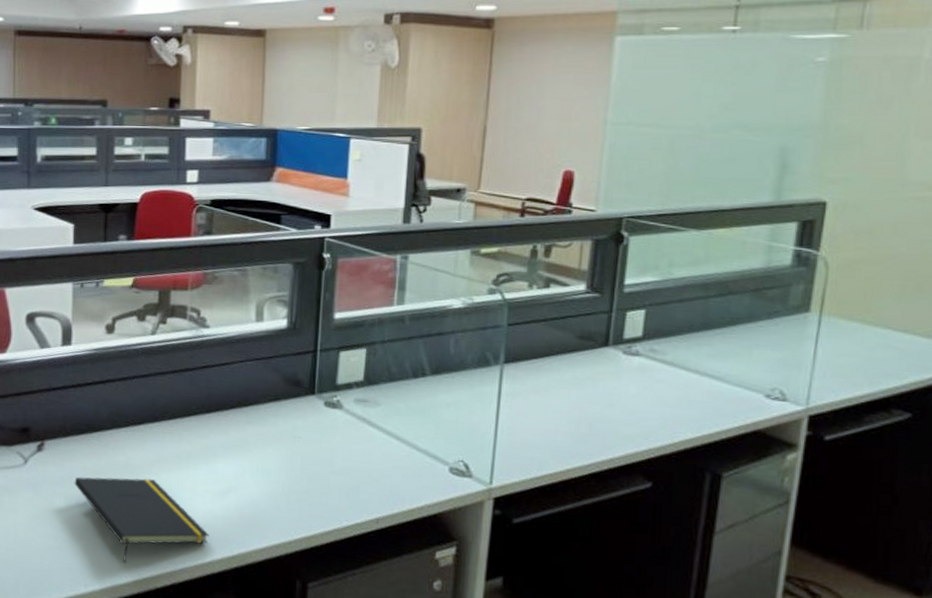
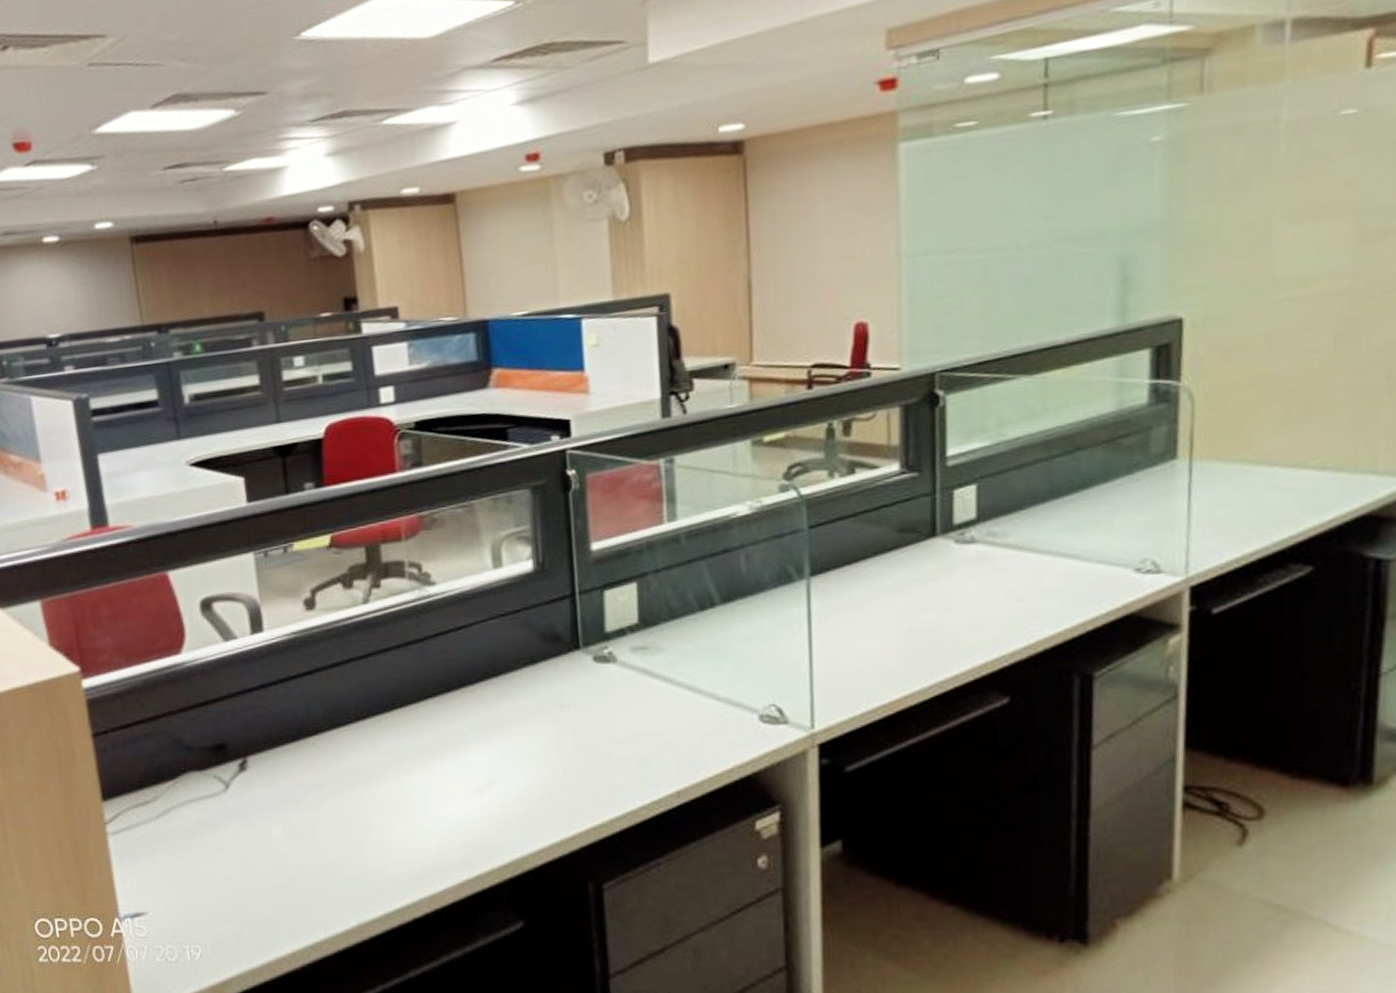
notepad: present [74,477,209,564] -> none [292,784,471,895]

